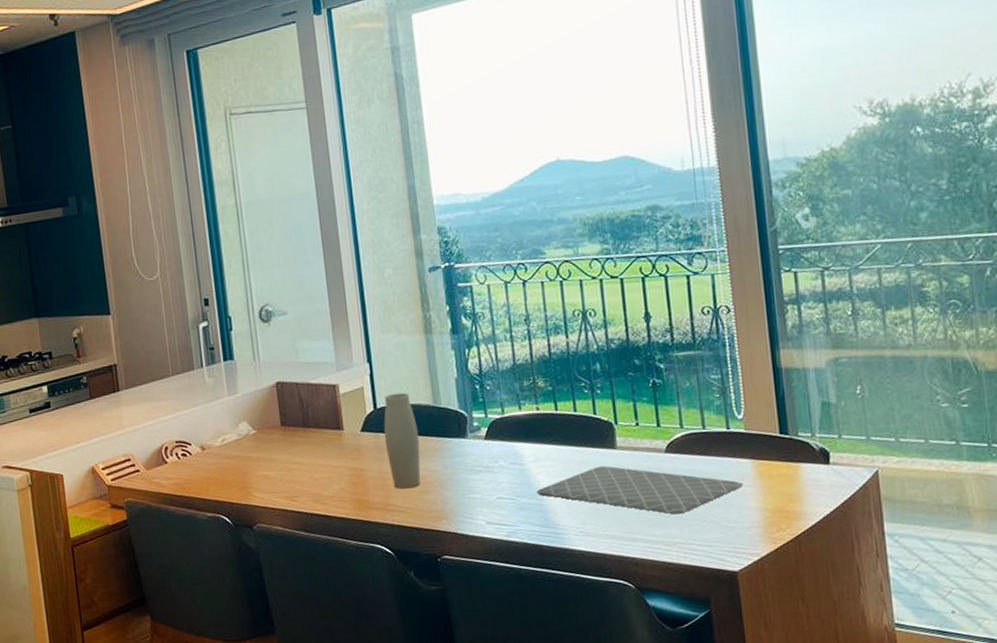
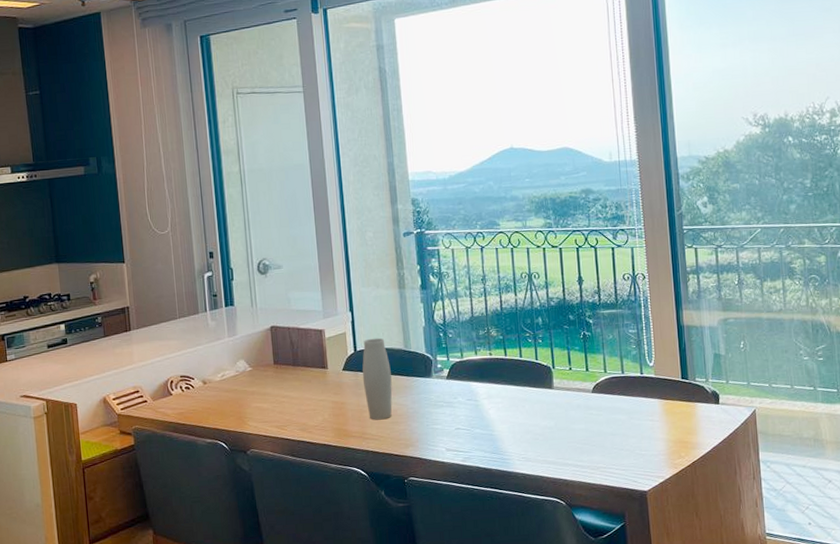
placemat: present [536,465,744,515] -> none [488,403,653,444]

